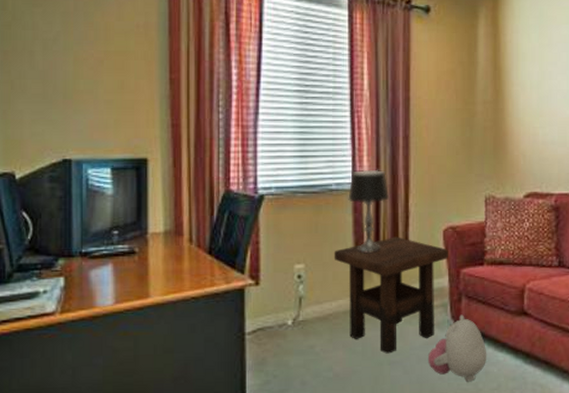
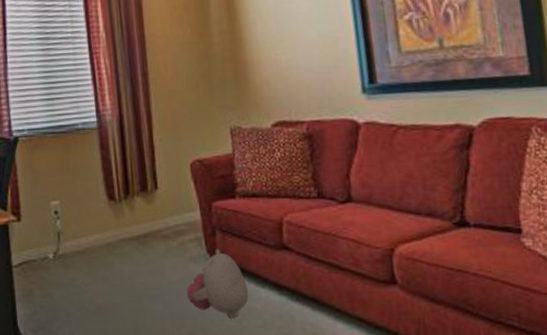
side table: present [334,236,448,354] -> none [85,171,198,288]
table lamp: present [348,169,390,254] -> none [94,107,134,189]

